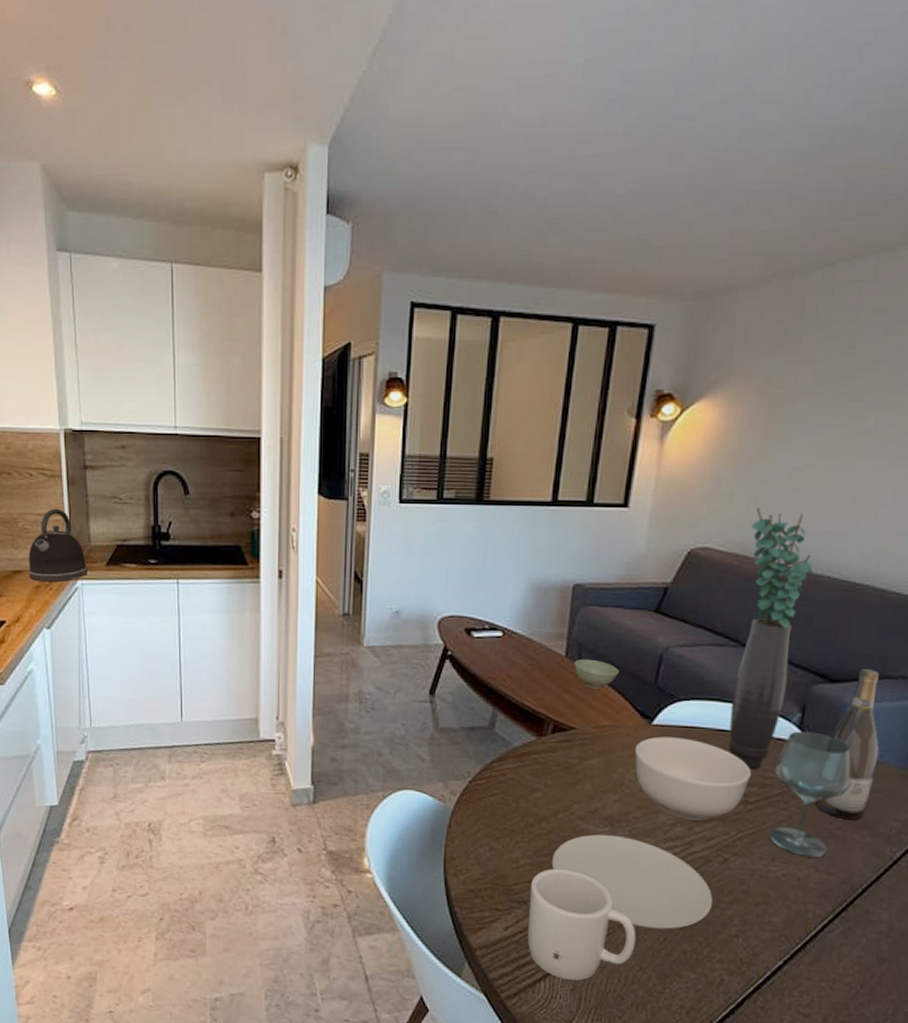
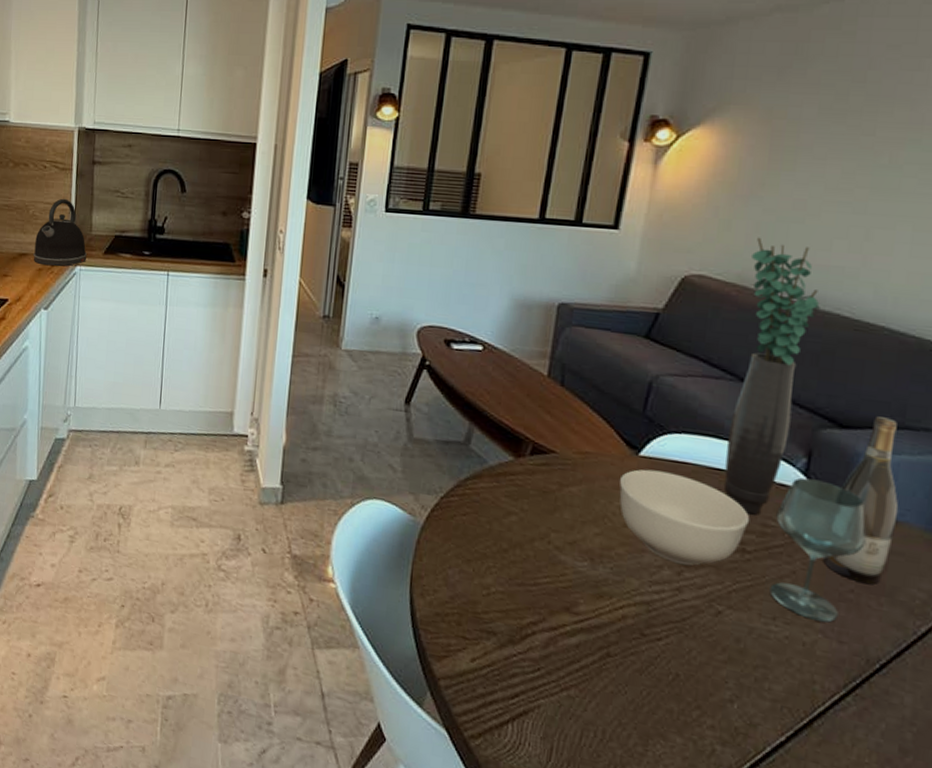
mug: present [527,868,636,981] -> none [495,600,616,729]
plate: present [551,834,713,930] -> none [525,567,704,685]
bowl: present [574,658,619,691] -> none [556,380,604,414]

